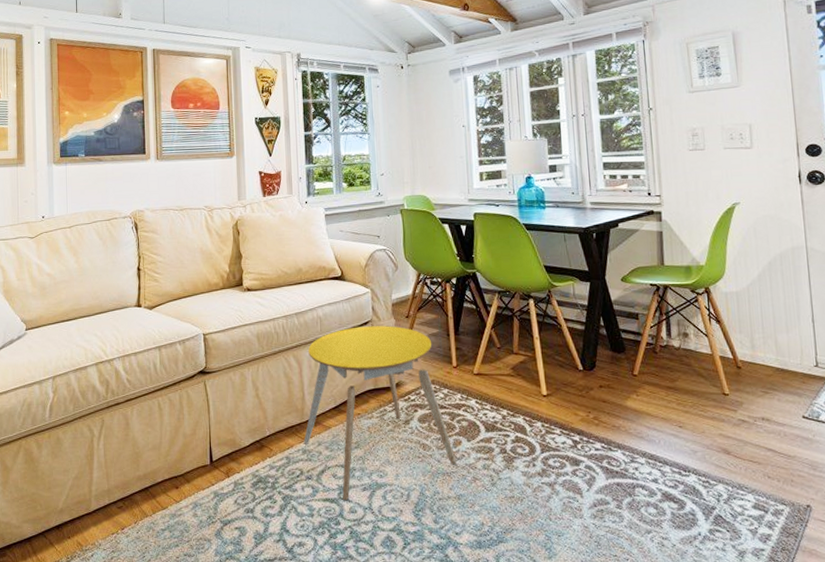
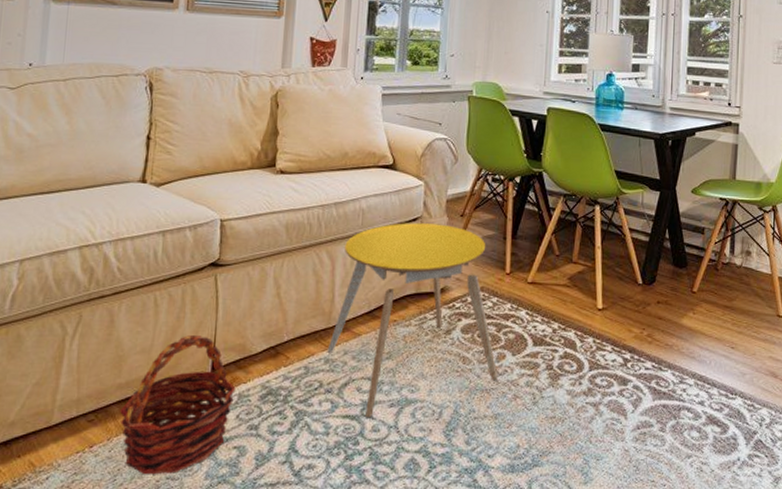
basket: none [141,433,232,552] -> present [119,335,236,475]

